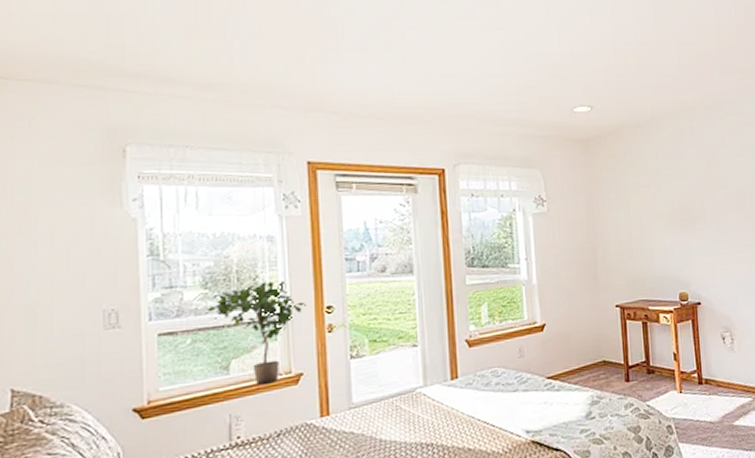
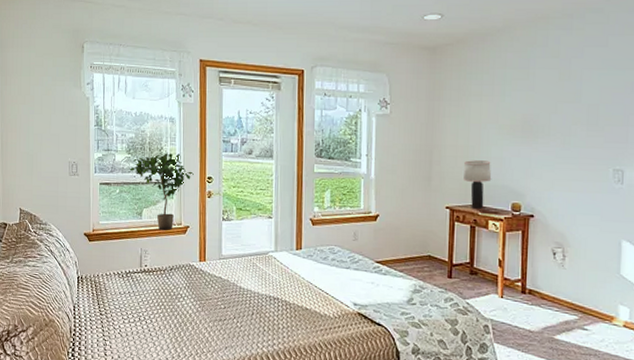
table lamp: none [629,252,658,304] -> present [464,160,492,209]

